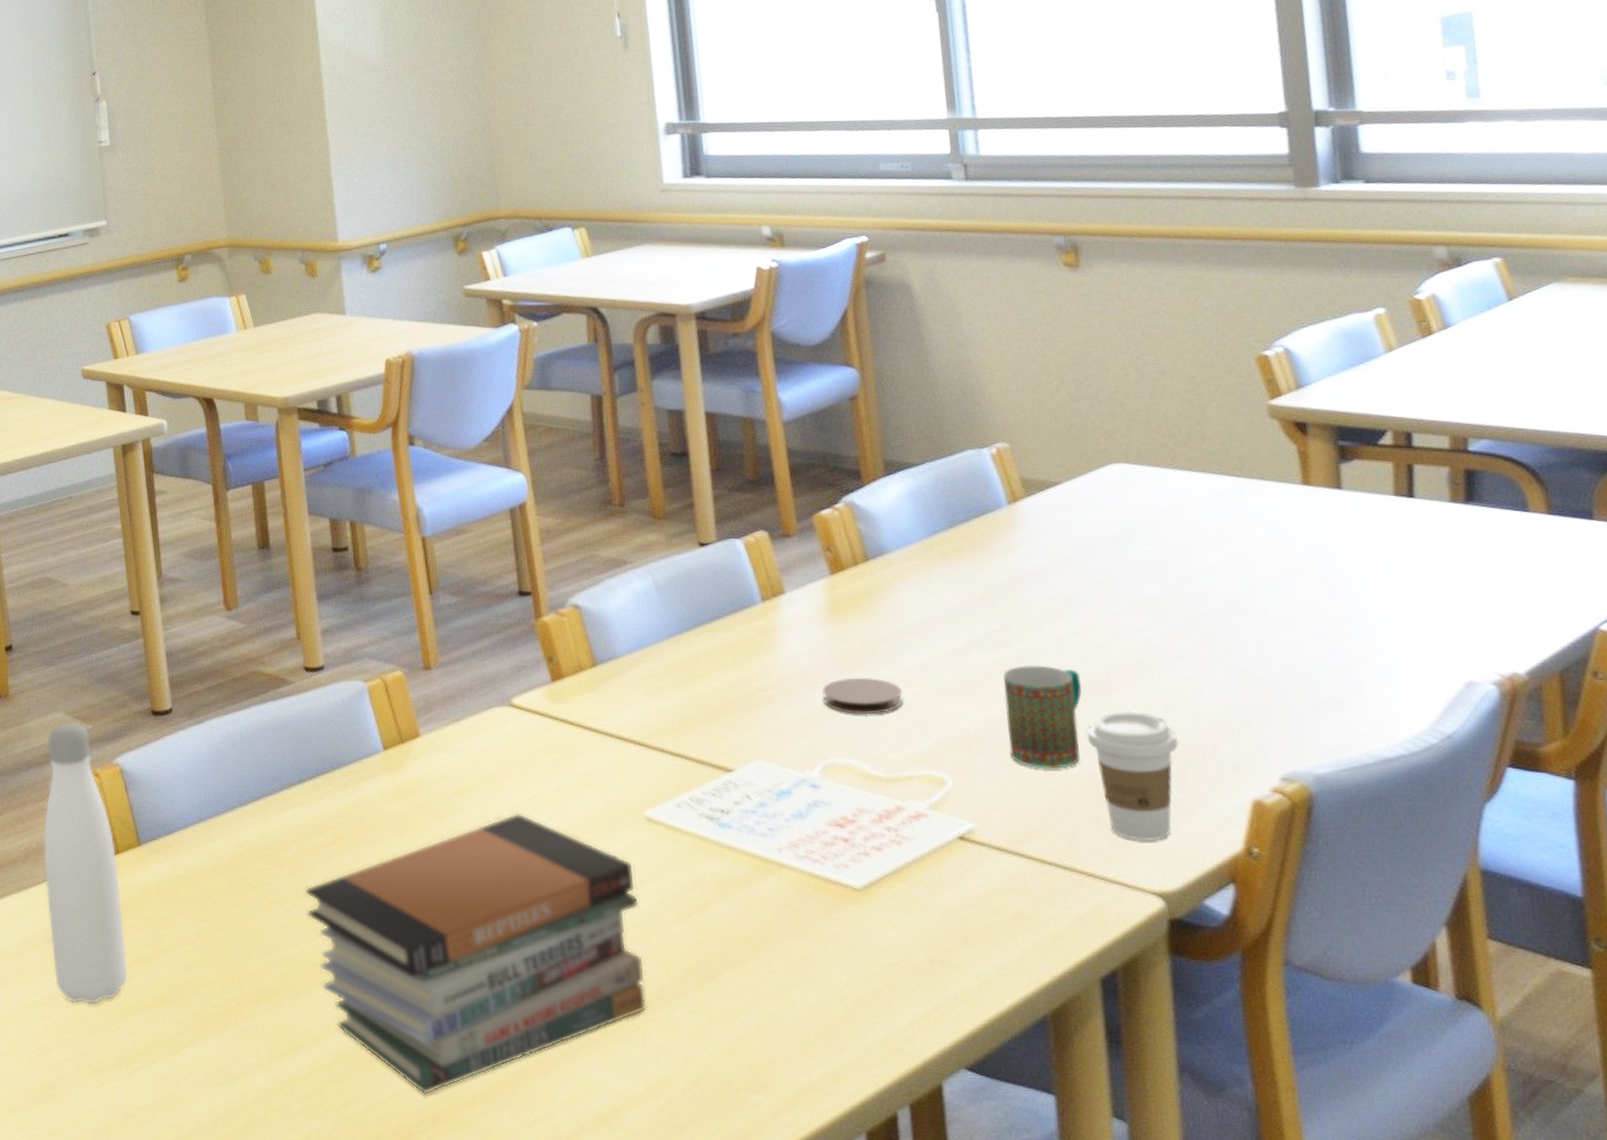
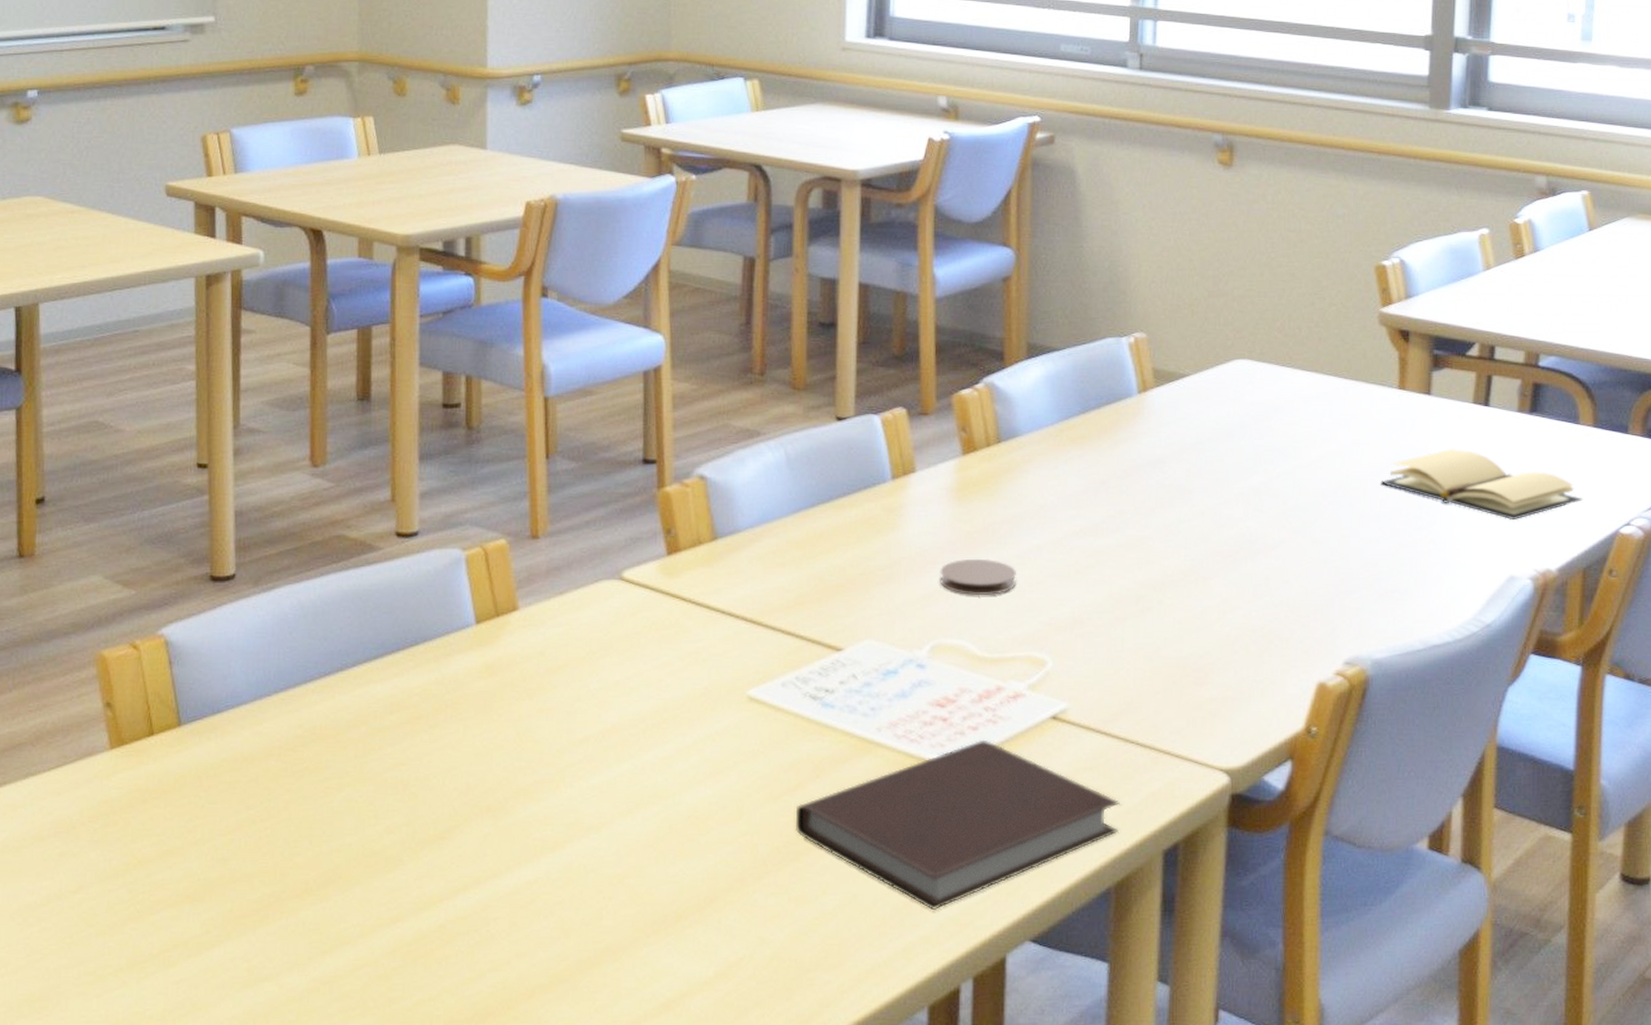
water bottle: present [43,722,128,1005] -> none [58,587,152,904]
book stack: present [305,813,647,1095] -> none [369,691,731,989]
notebook: none [706,860,1048,1035] -> present [795,739,1120,911]
mug: present [1003,665,1083,769] -> none [1109,551,1183,651]
coffee cup: present [1087,710,1179,841] -> none [1181,596,1262,720]
book: none [1296,544,1548,620] -> present [1381,448,1584,520]

